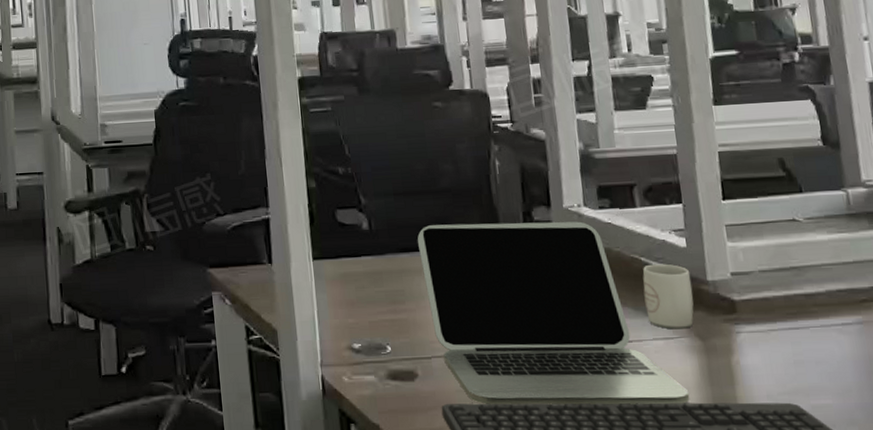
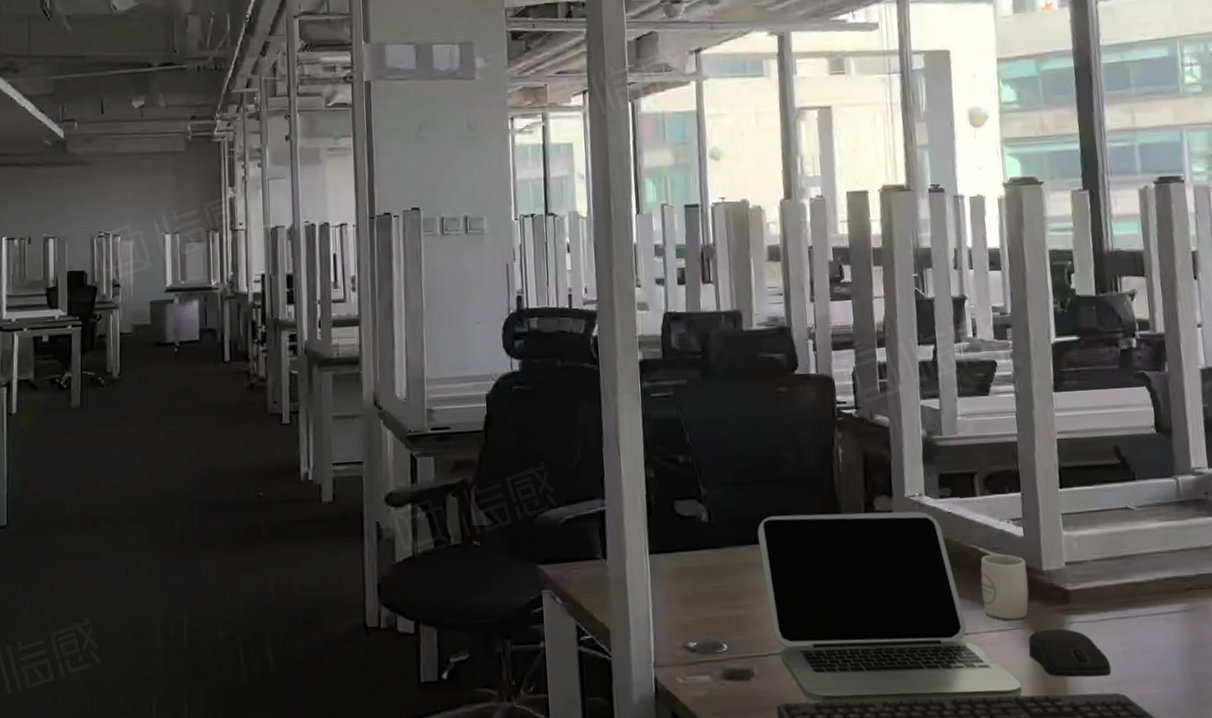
computer mouse: none [694,338,783,386] -> present [1028,628,1112,678]

